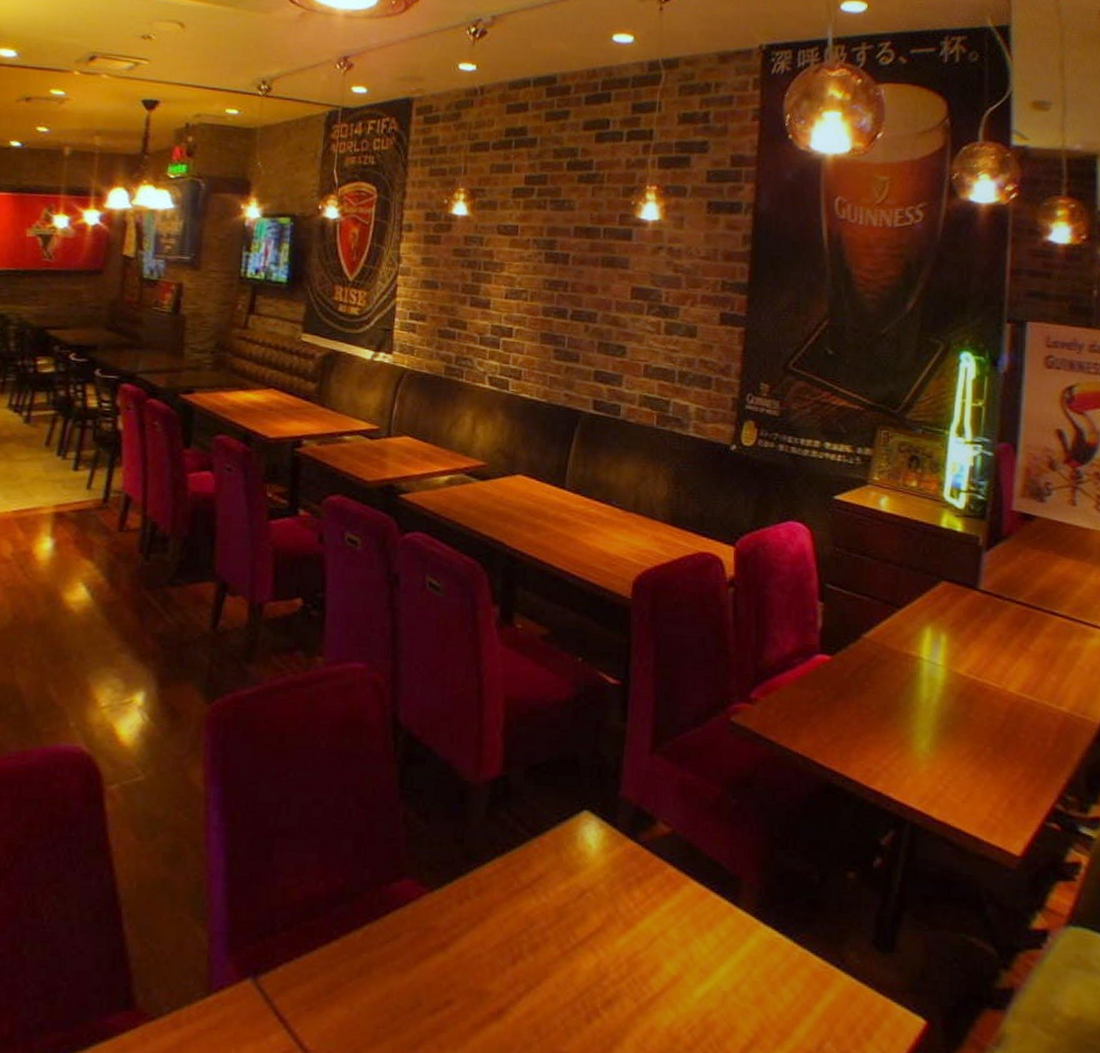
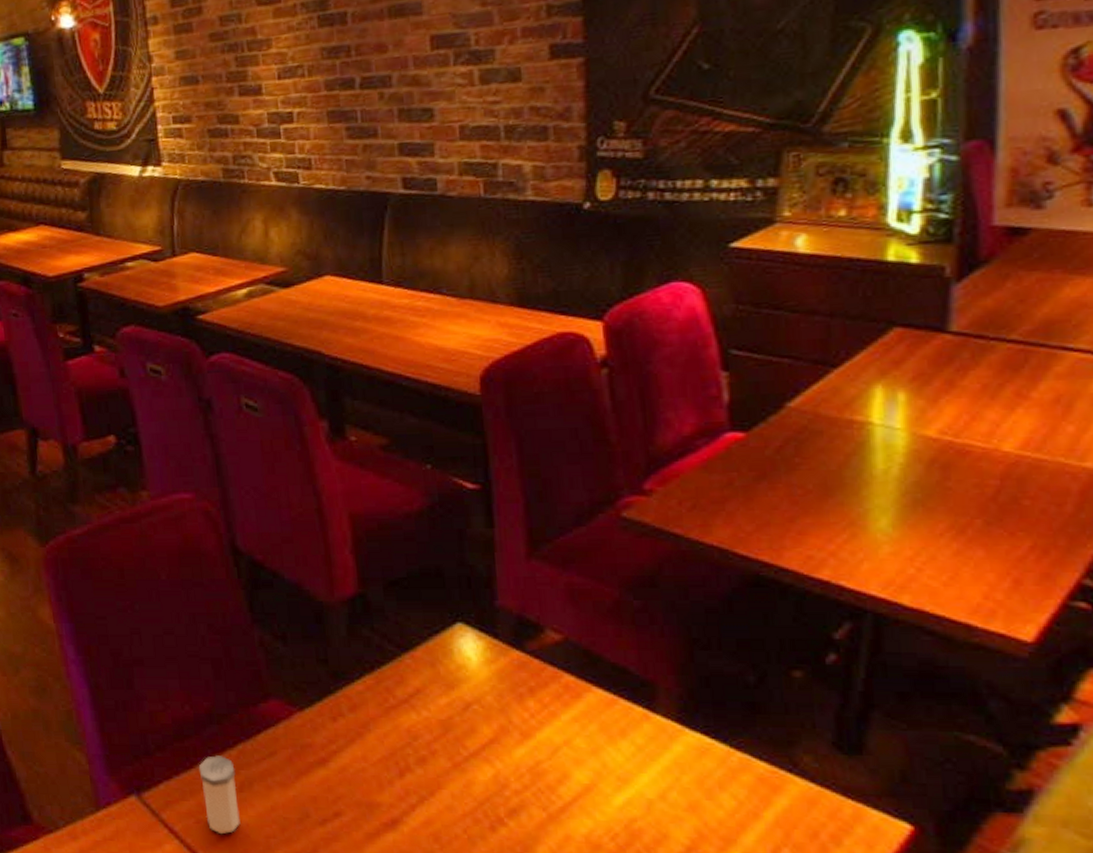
salt shaker: none [319,936,358,1024] -> present [198,755,240,835]

